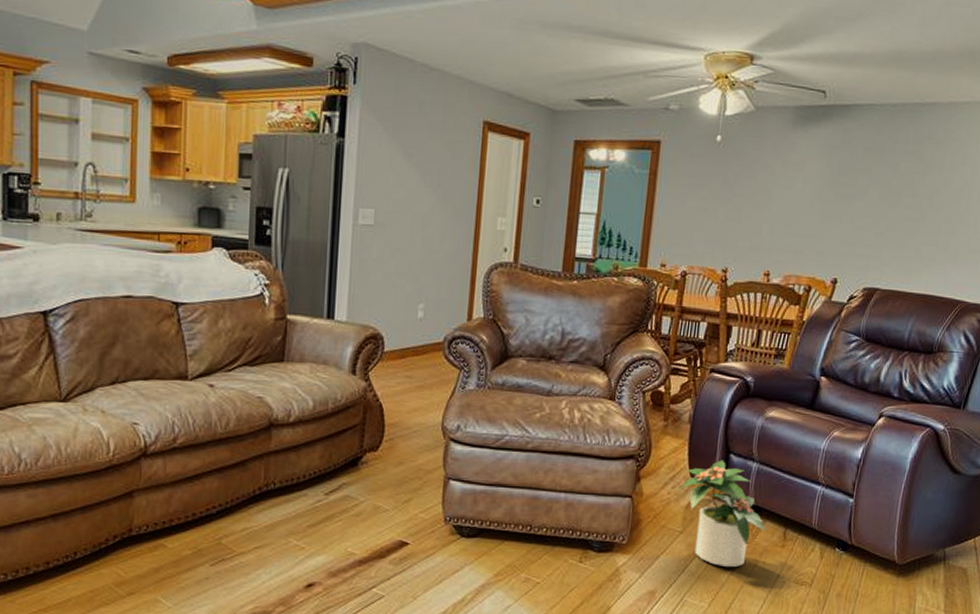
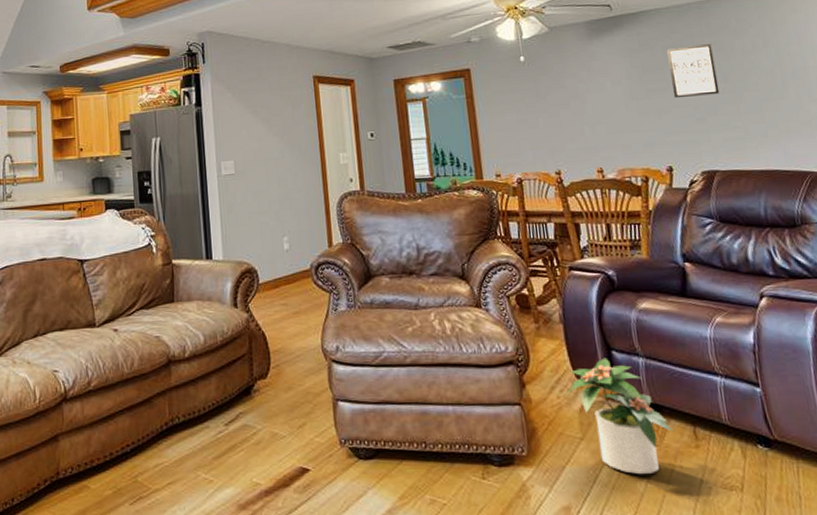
wall art: none [859,151,913,209] -> present [667,44,720,98]

